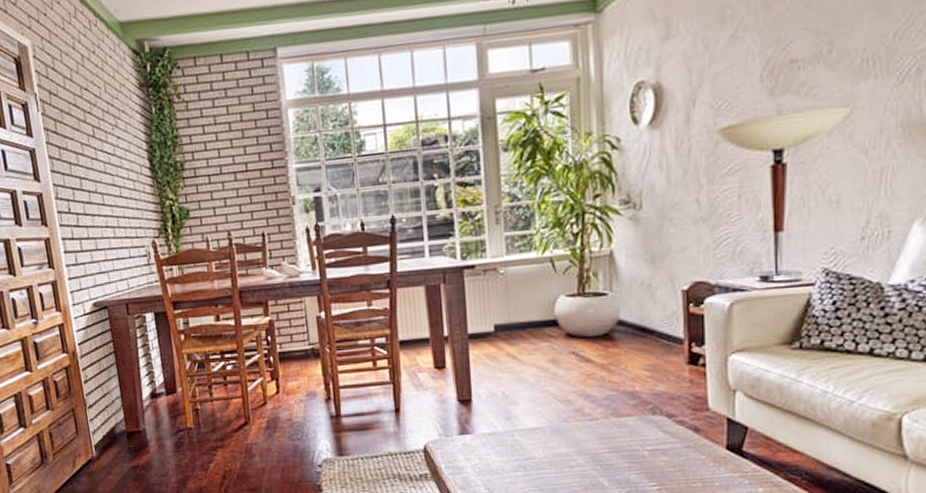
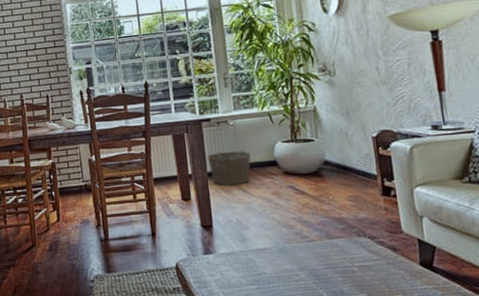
basket: none [468,305,525,351] -> present [207,150,251,186]

